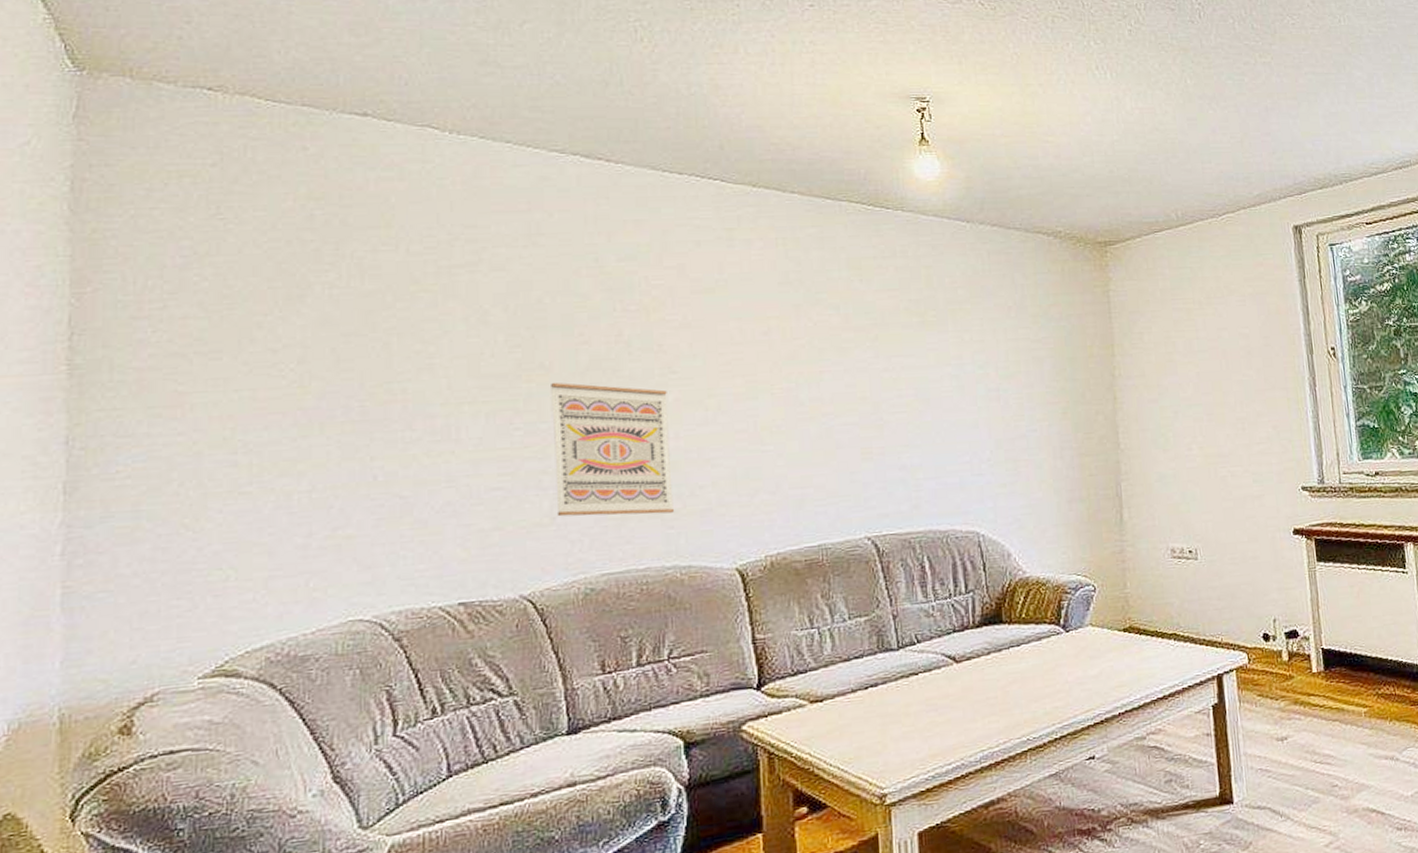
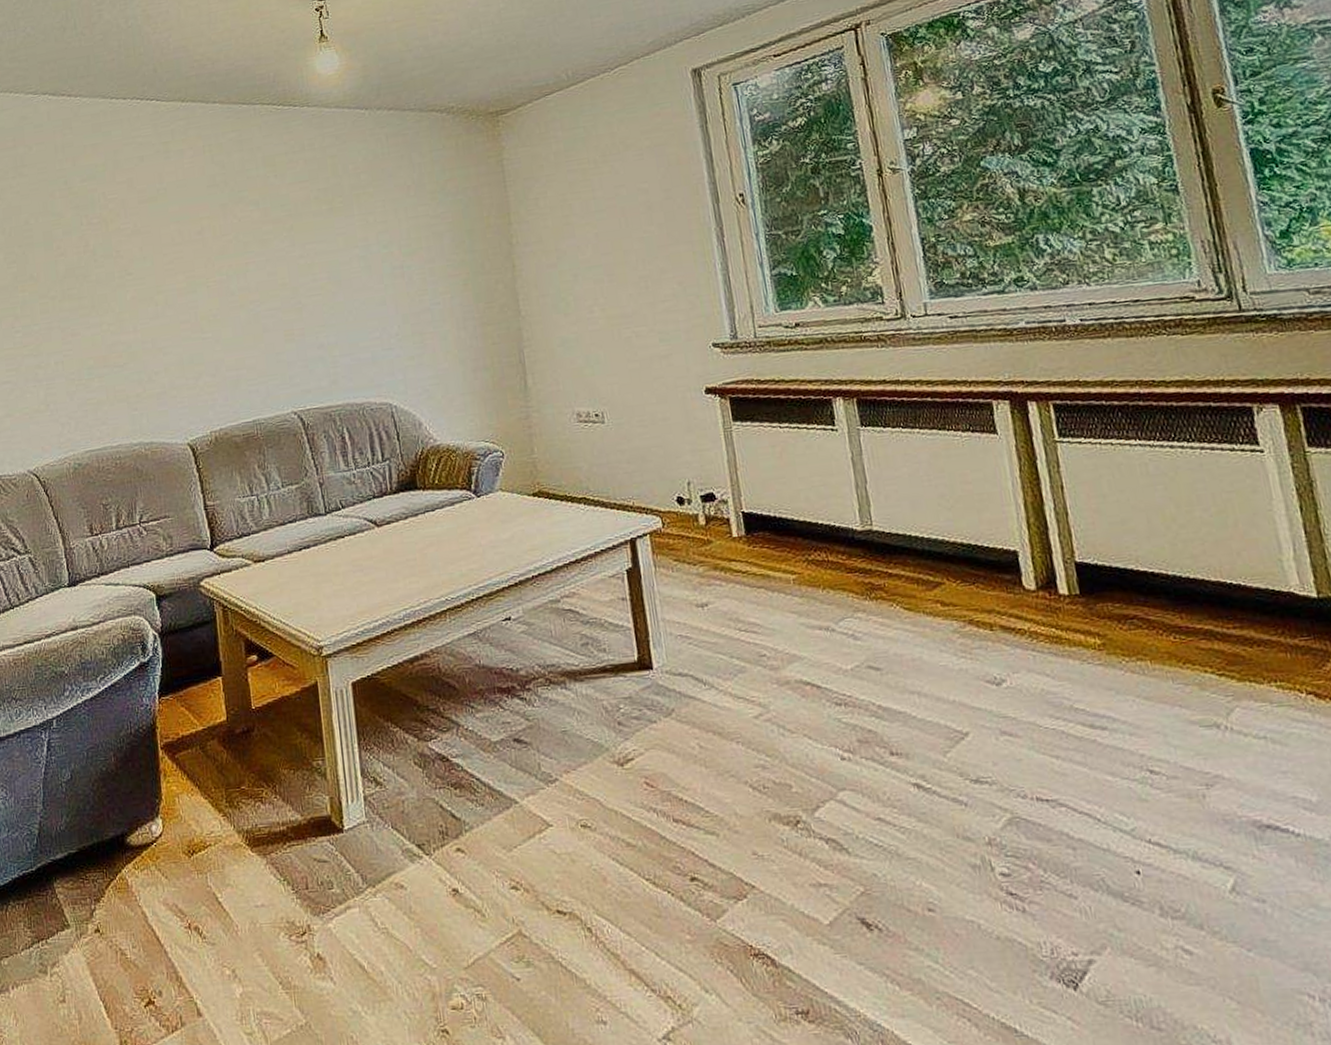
wall art: present [551,382,675,517] -> none [39,290,137,404]

